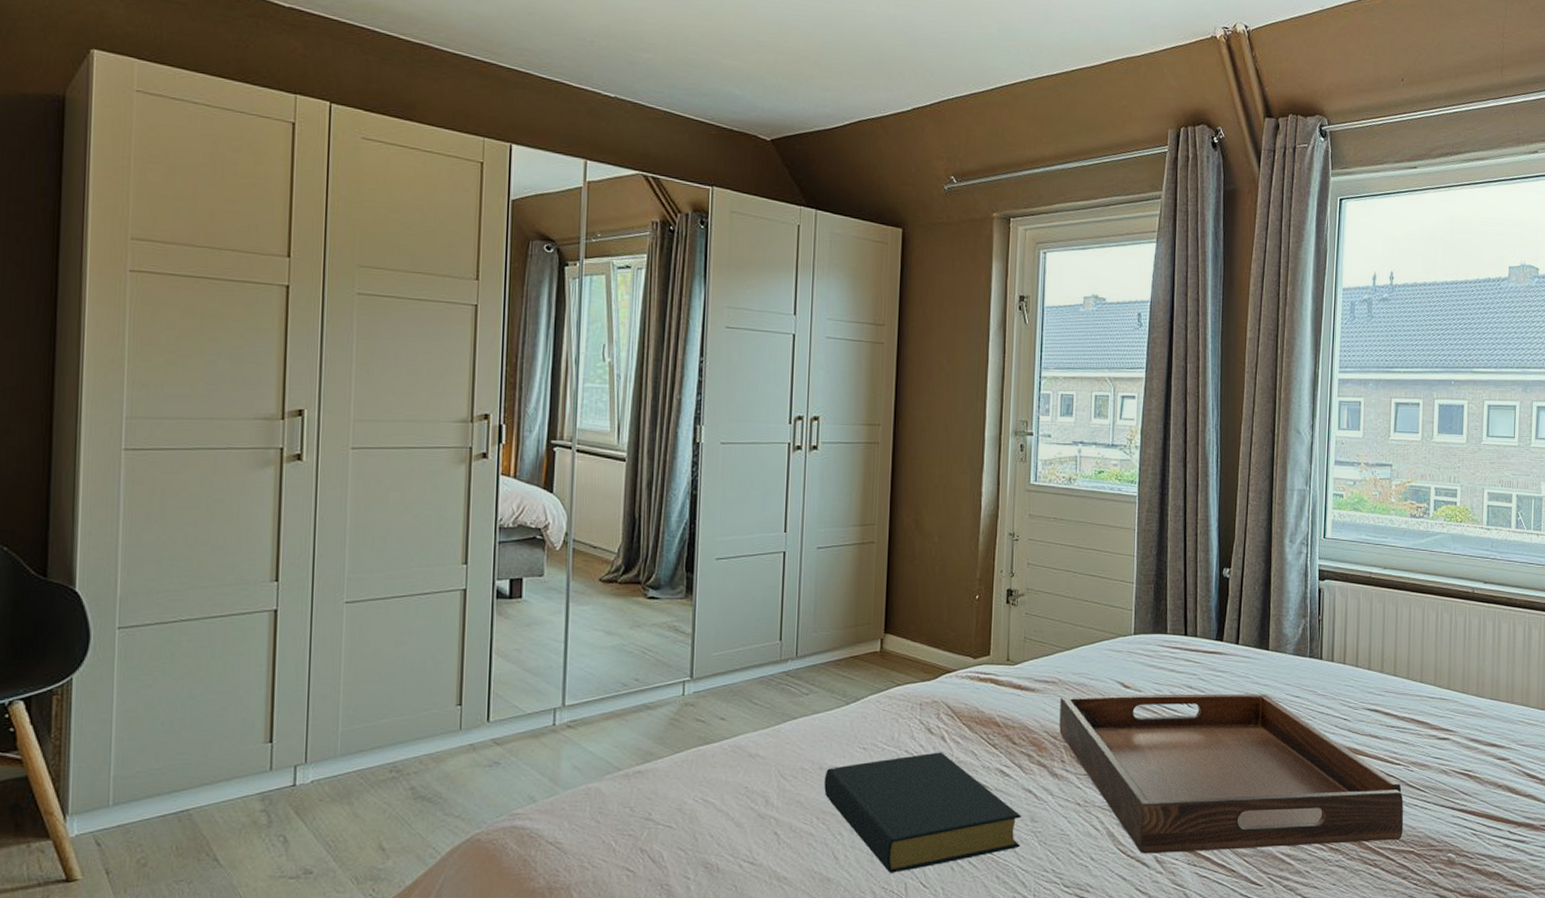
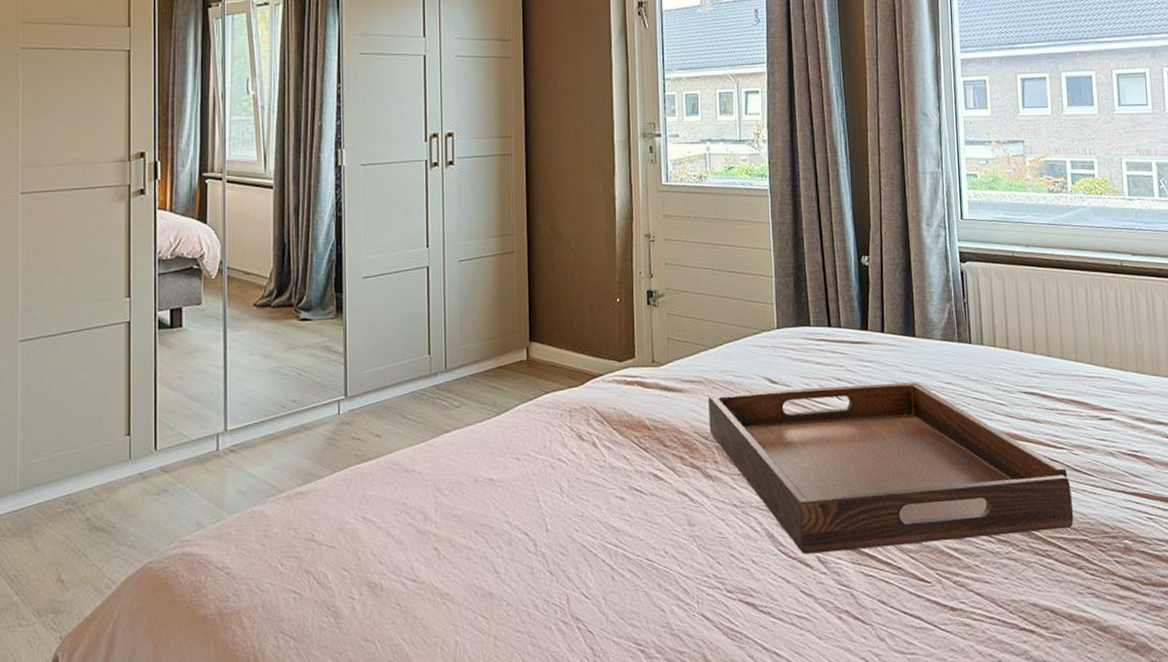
hardback book: present [824,752,1022,873] -> none [480,458,680,585]

